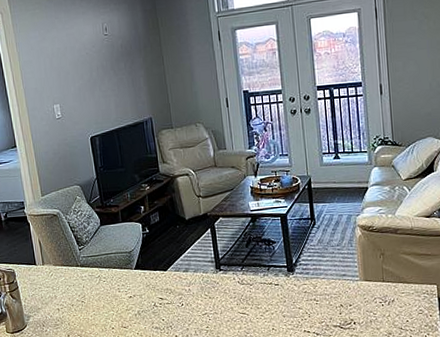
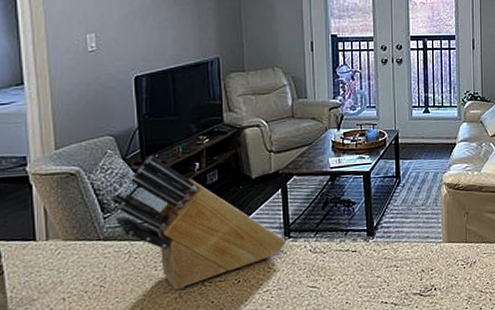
knife block: none [82,201,218,308] -> present [110,156,286,290]

